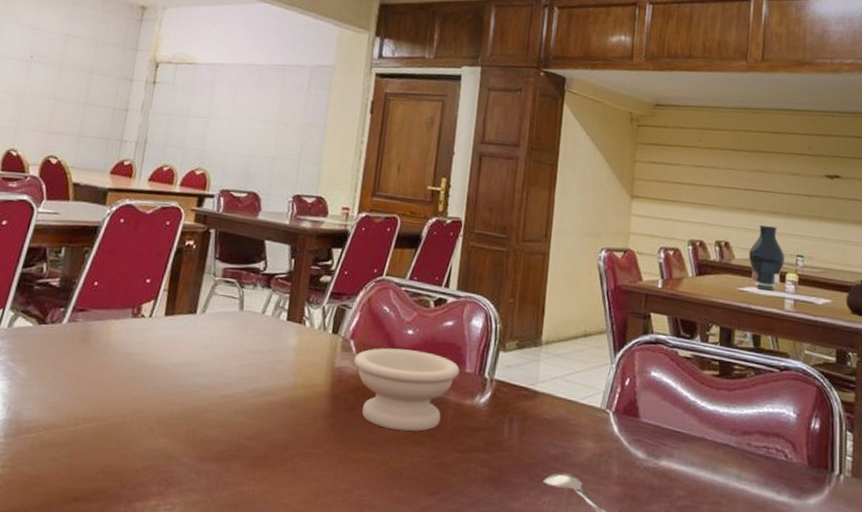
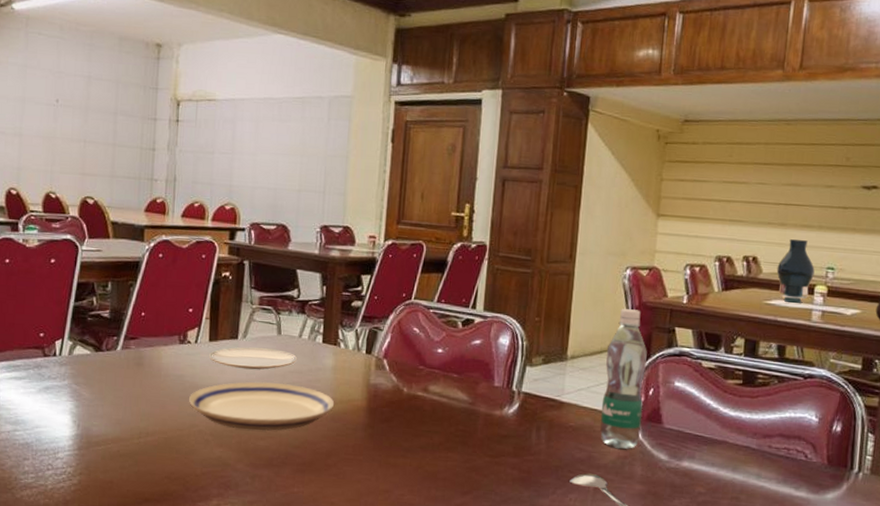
plate: none [135,362,296,419] -> present [188,381,335,431]
plate: none [162,323,259,349] -> present [208,347,298,370]
bowl: present [353,348,460,432] -> none [387,365,488,440]
bottle: none [575,292,623,446] -> present [600,309,647,449]

